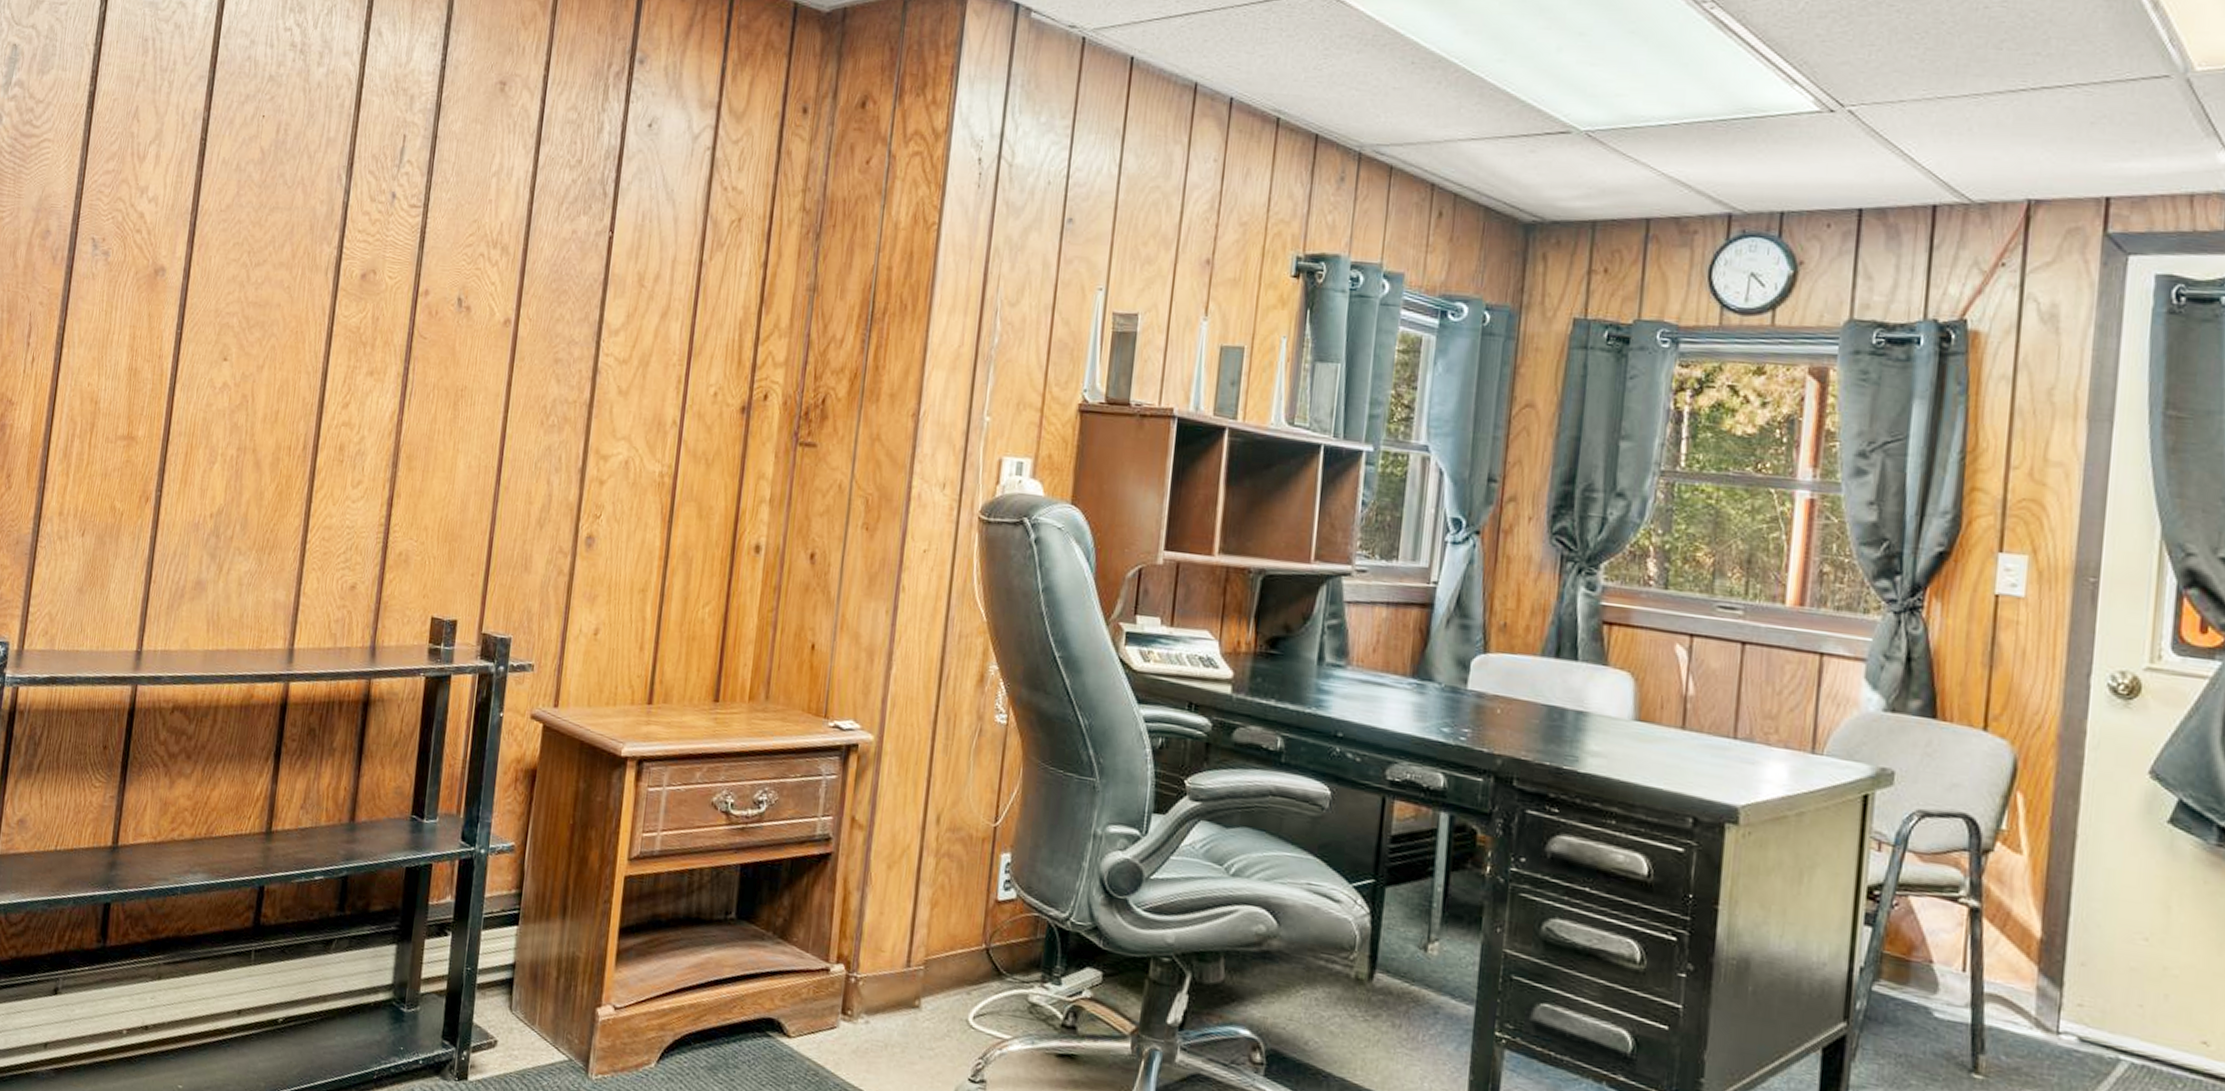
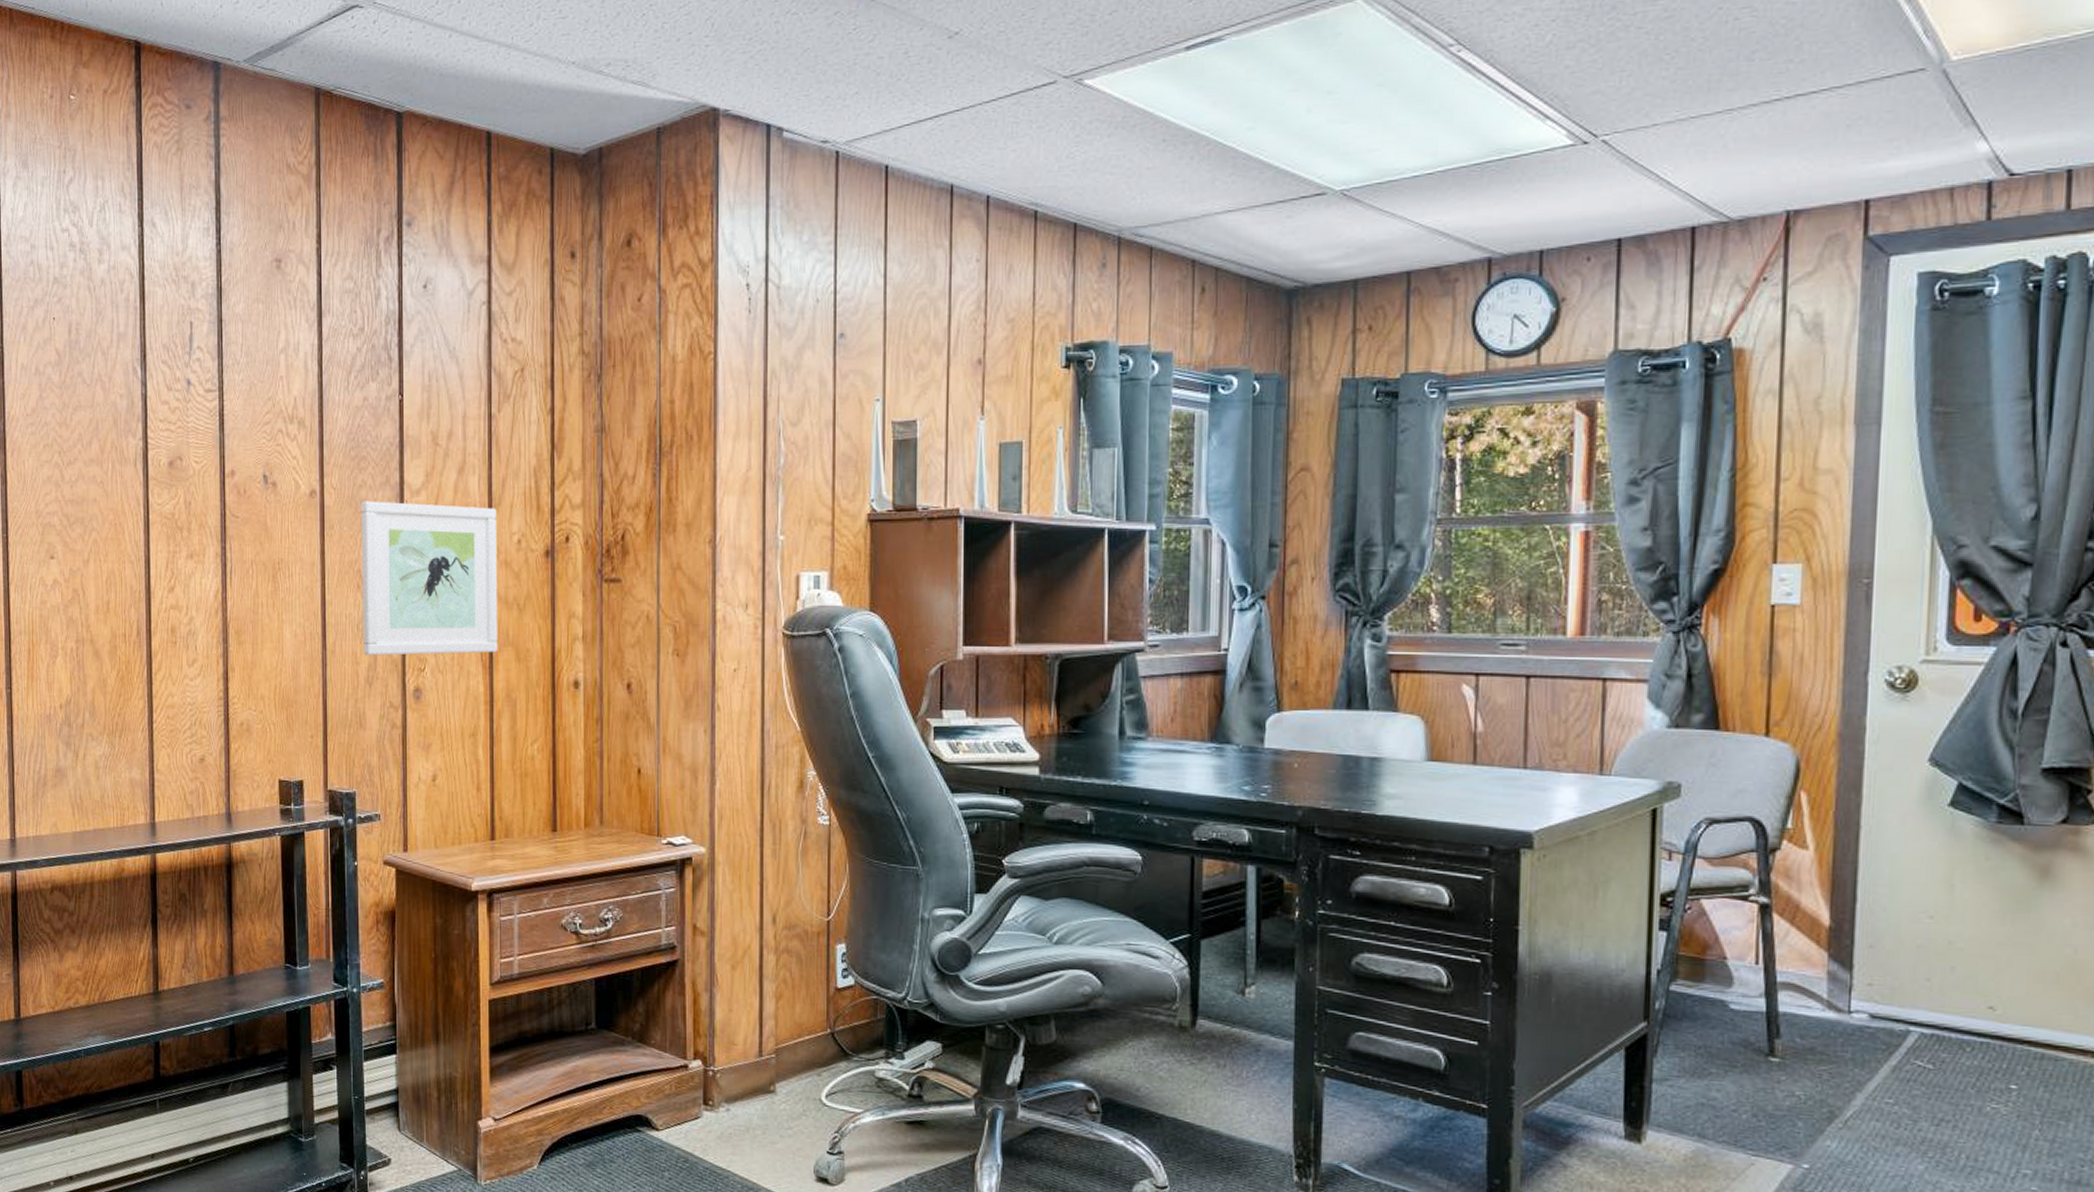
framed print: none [538,335,696,507] -> present [362,501,498,656]

